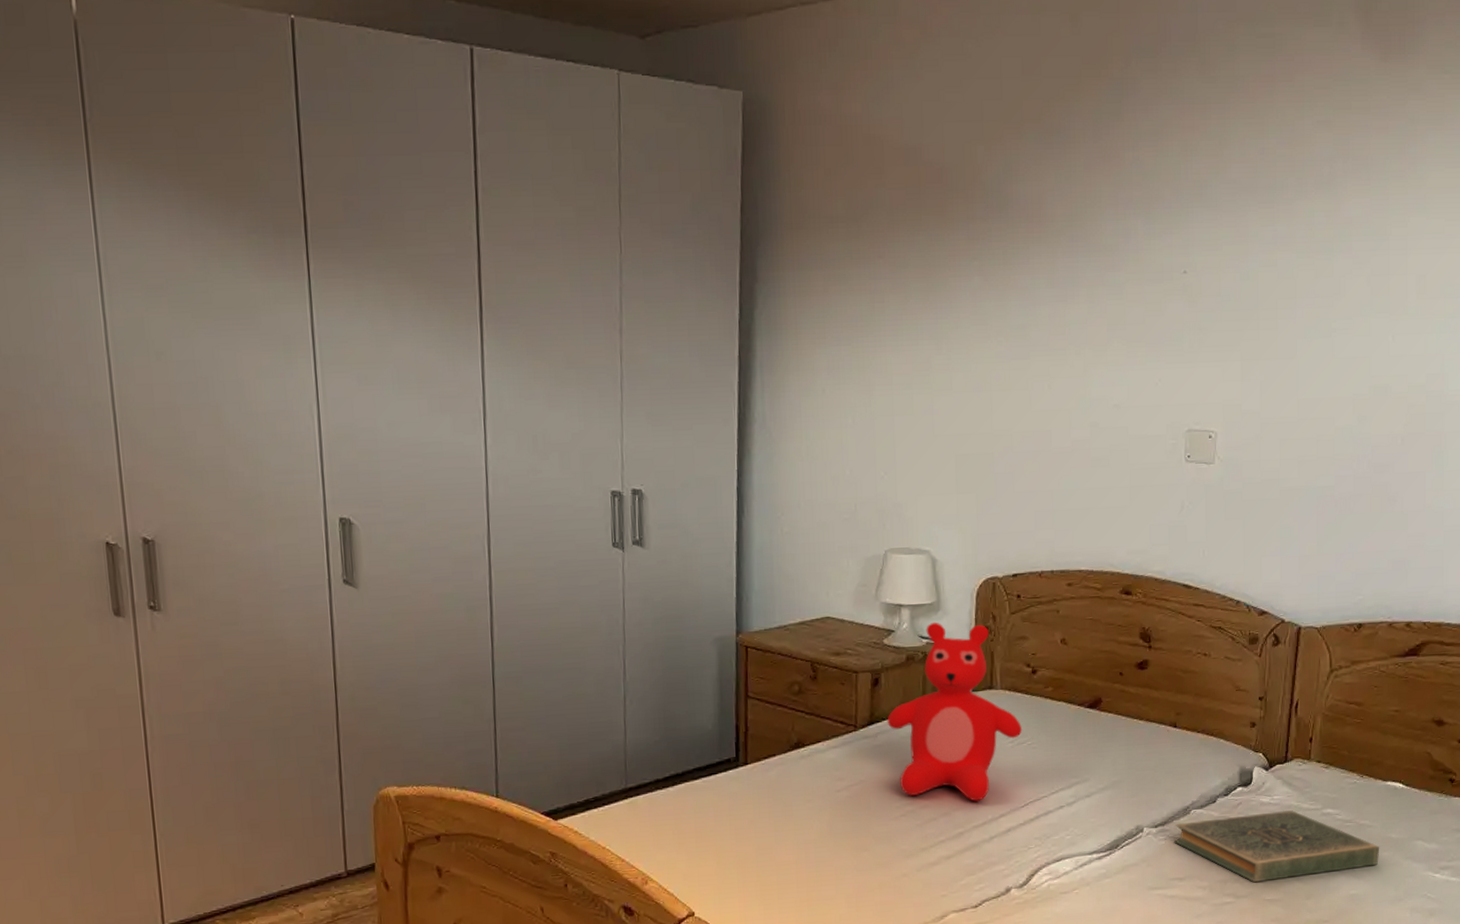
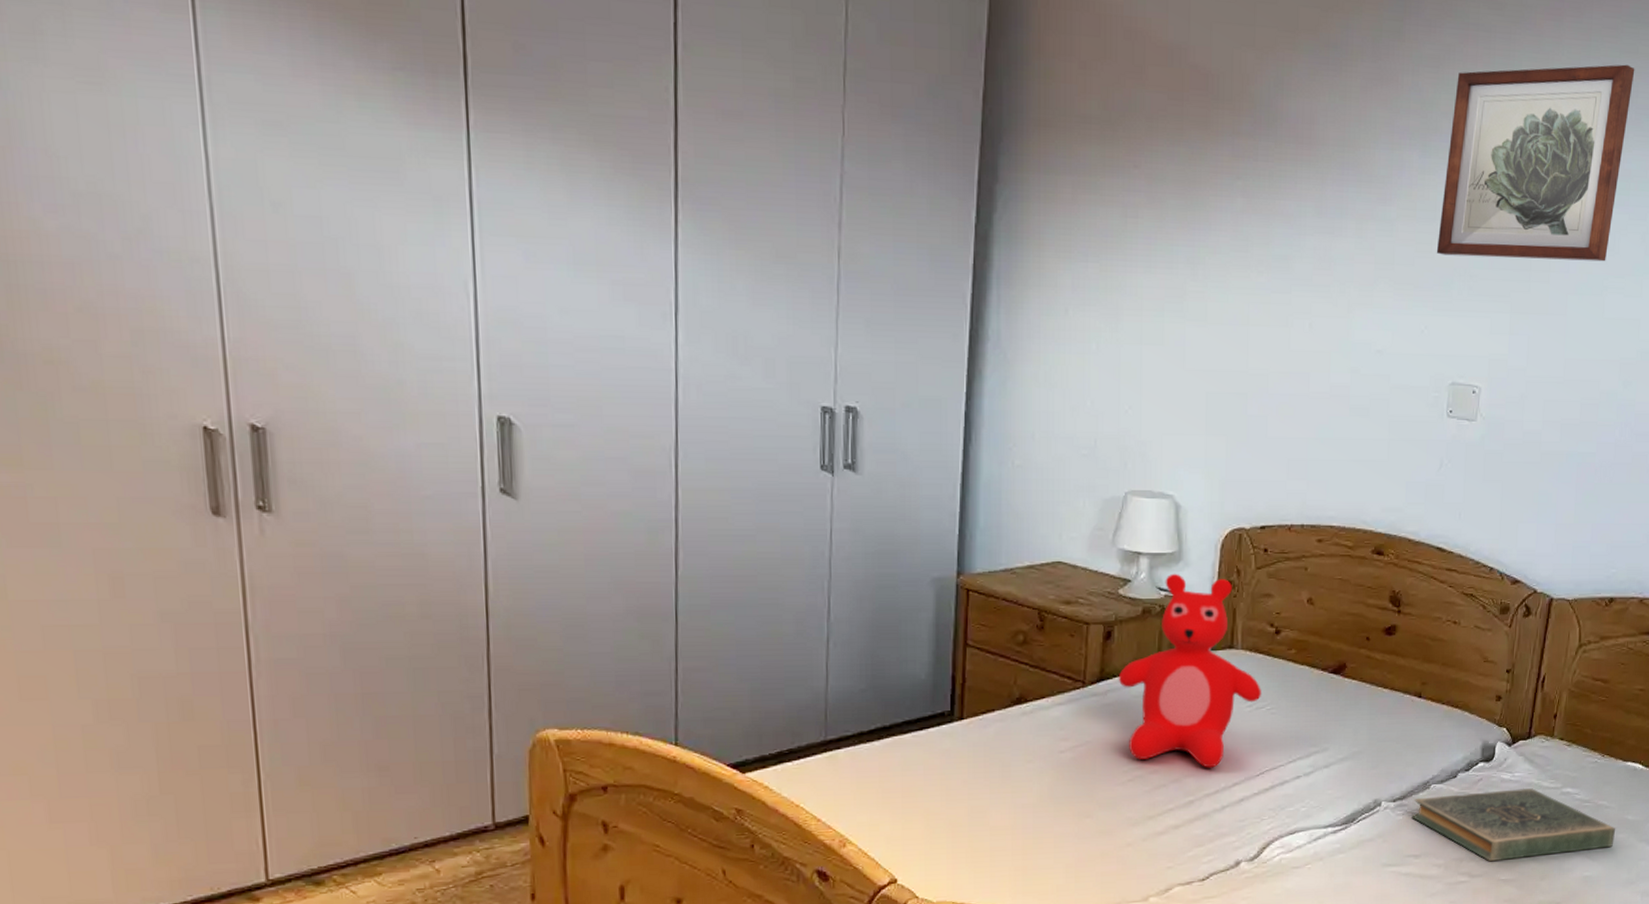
wall art: none [1165,120,1349,312] -> present [1436,64,1635,262]

